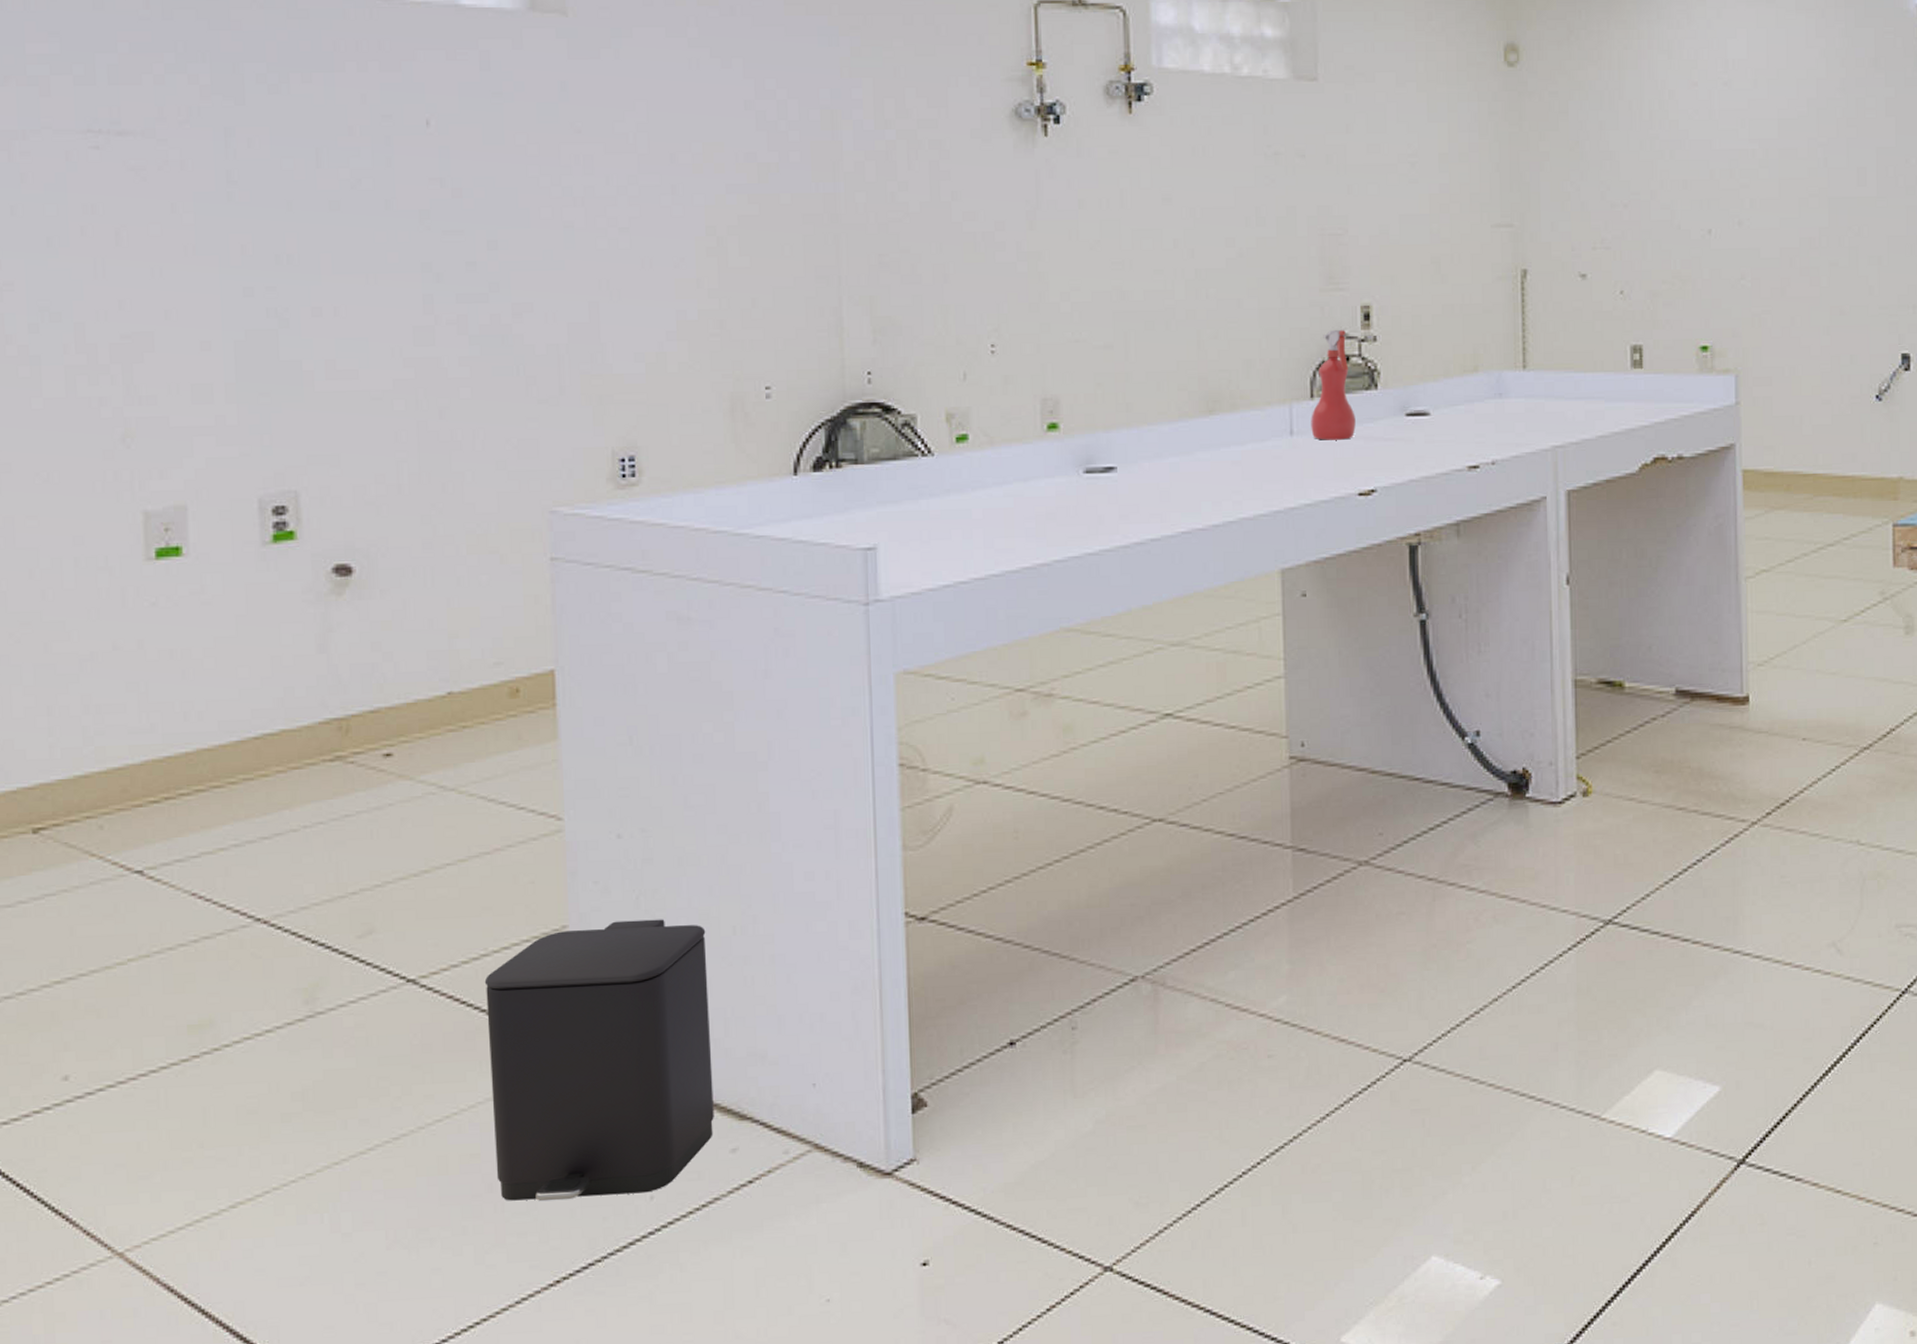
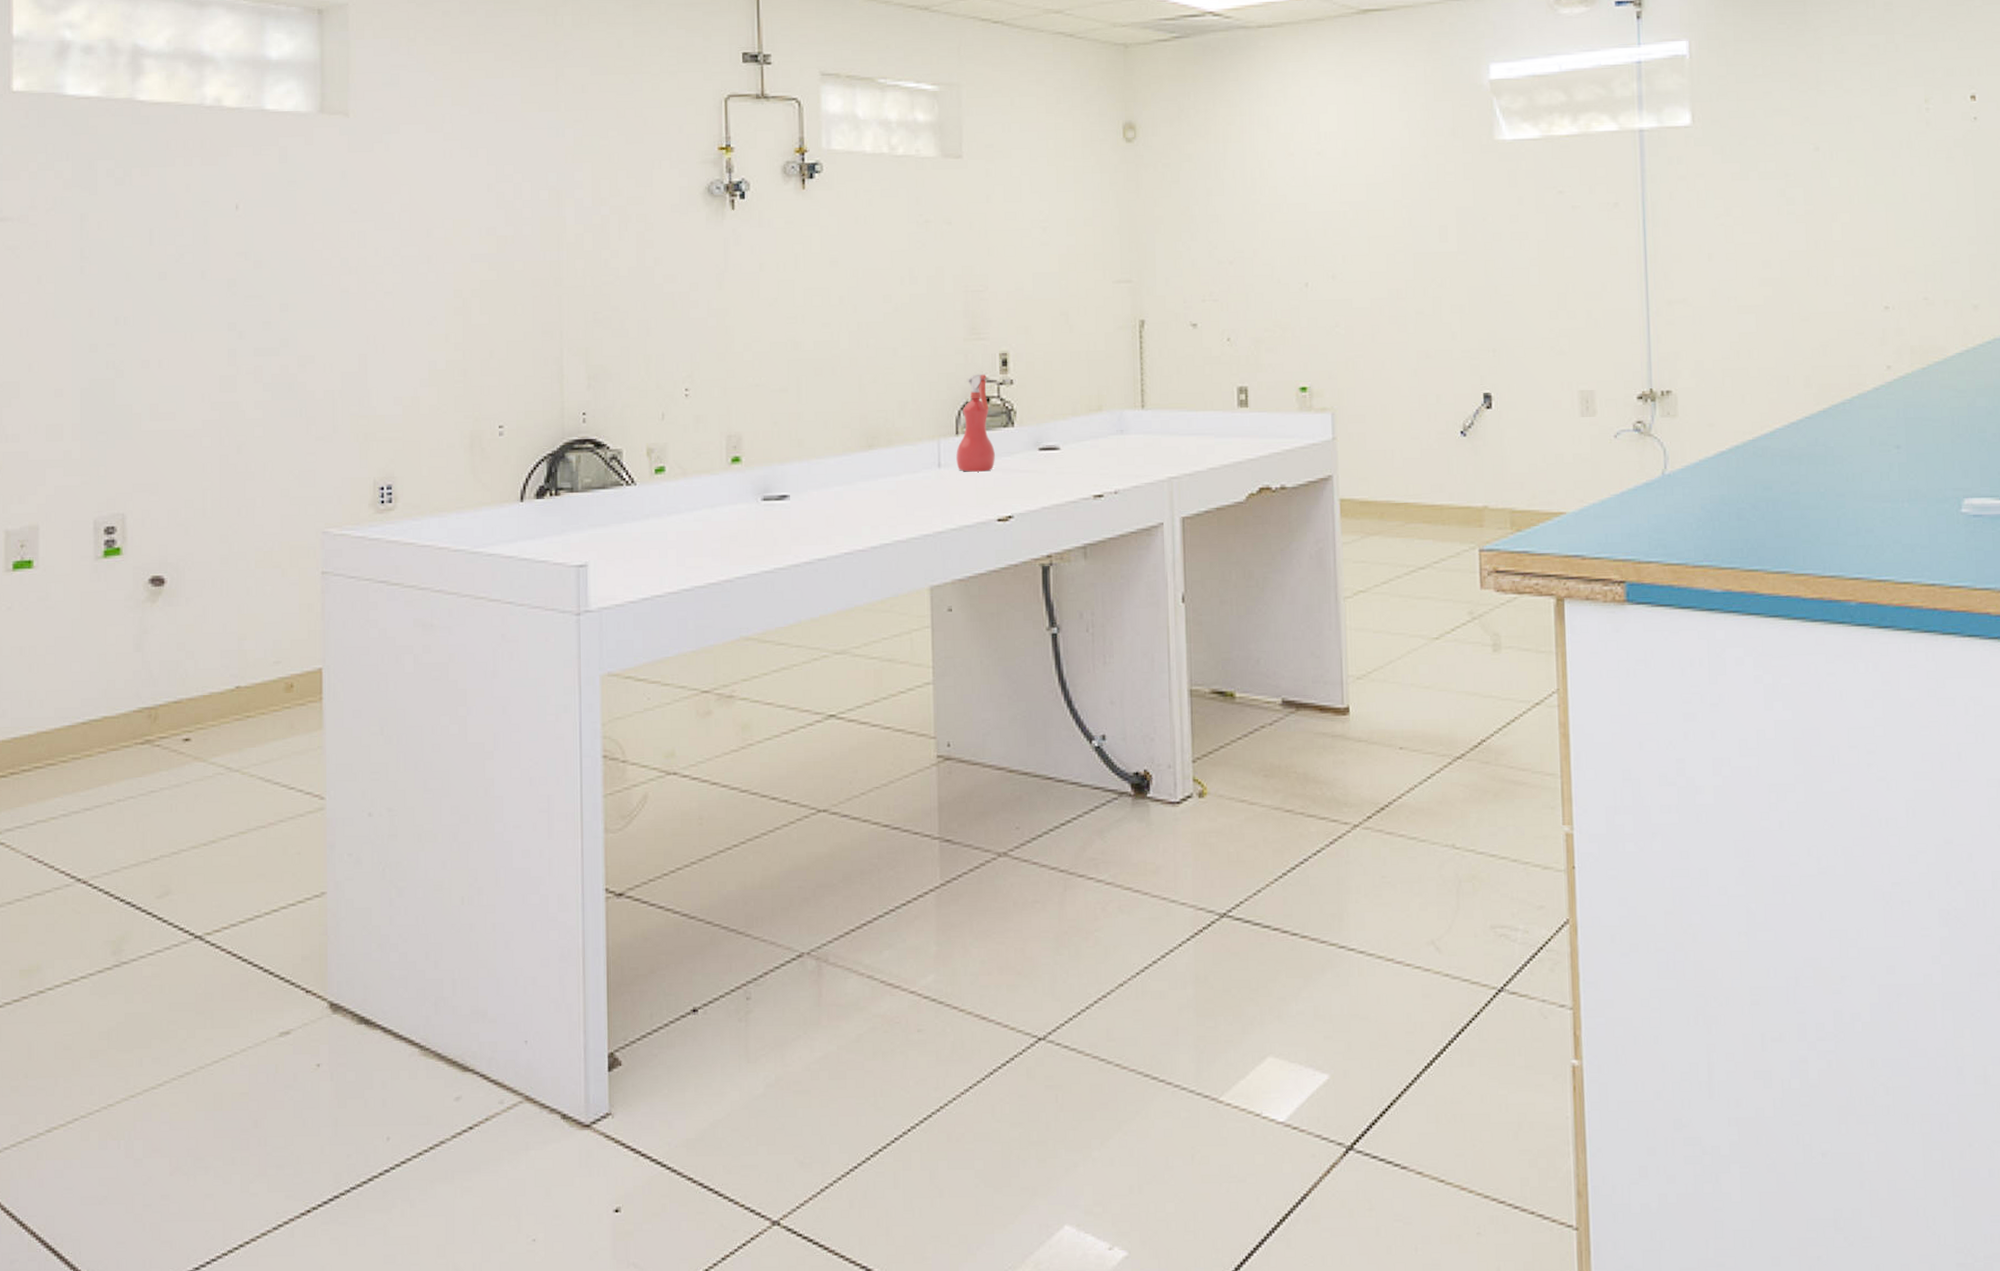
pedal bin: present [484,919,714,1201] -> none [257,888,442,1137]

